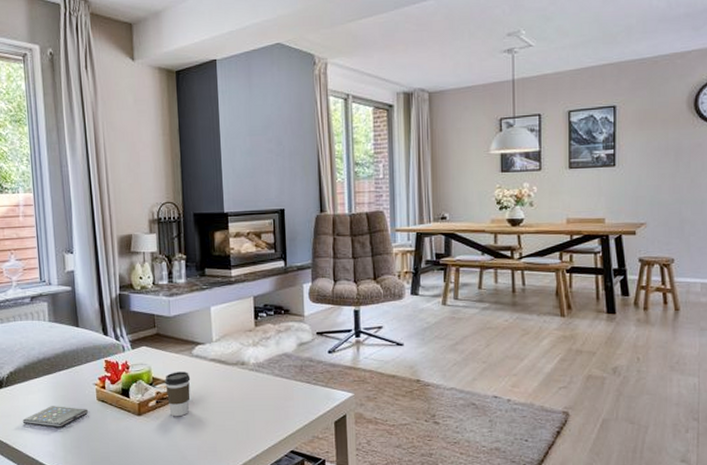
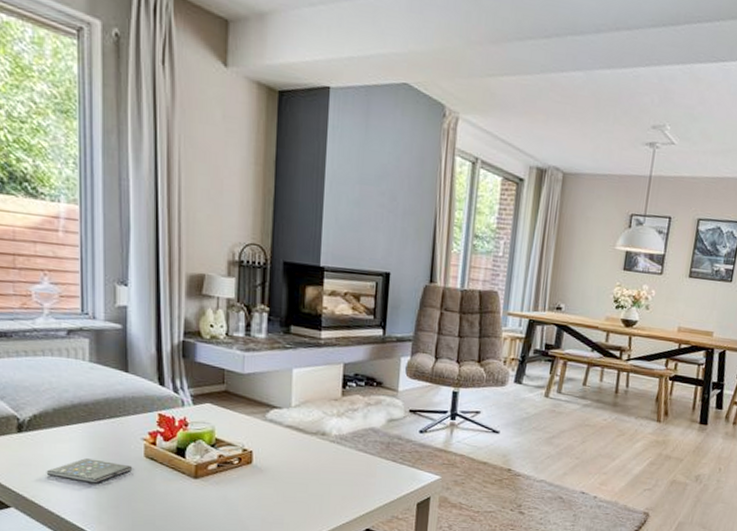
coffee cup: present [165,372,191,417] -> none [230,435,261,484]

